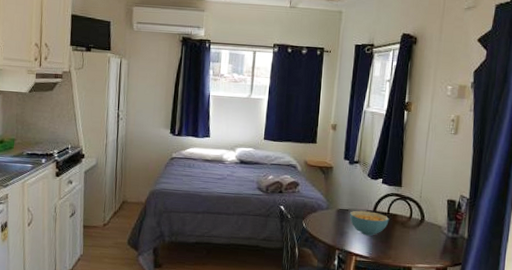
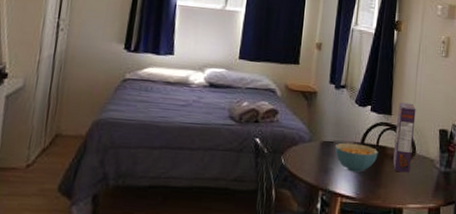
cereal box: none [402,175,425,237] -> present [392,102,416,173]

